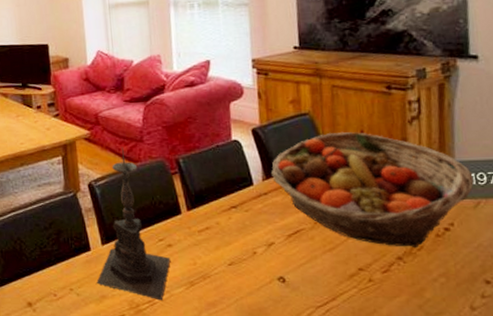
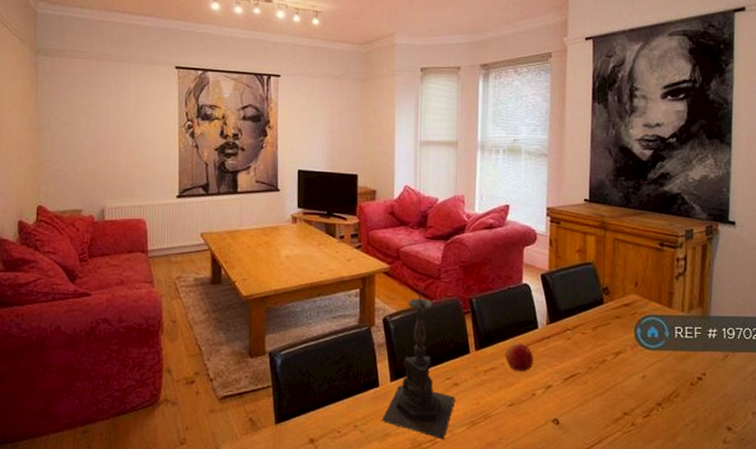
apple: none [219,200,251,229] -> present [504,342,533,371]
fruit basket: present [270,132,474,247] -> none [554,283,725,394]

